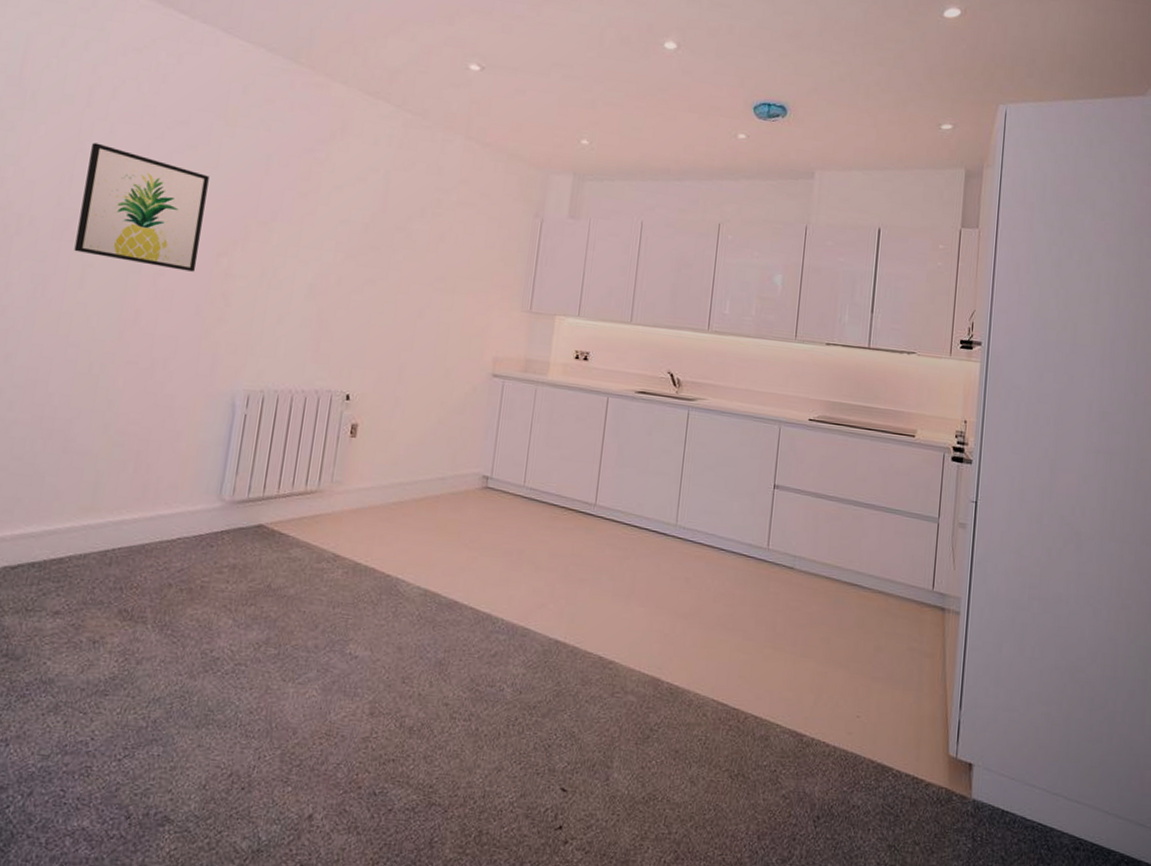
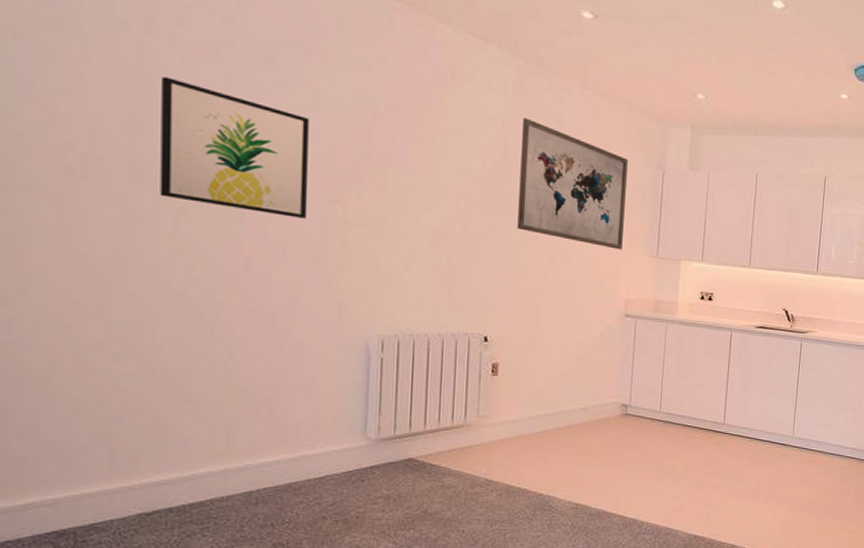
wall art: none [389,169,506,304] -> present [517,117,628,250]

